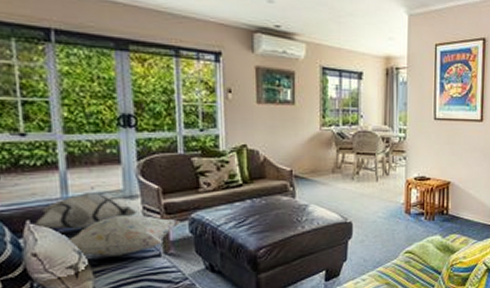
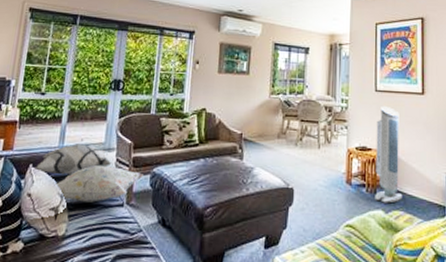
air purifier: none [433,134,459,229] -> present [375,105,403,203]

